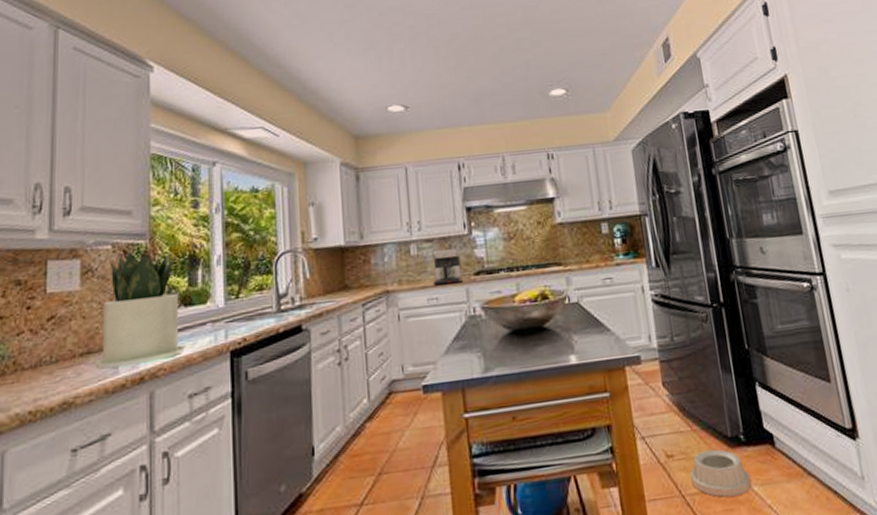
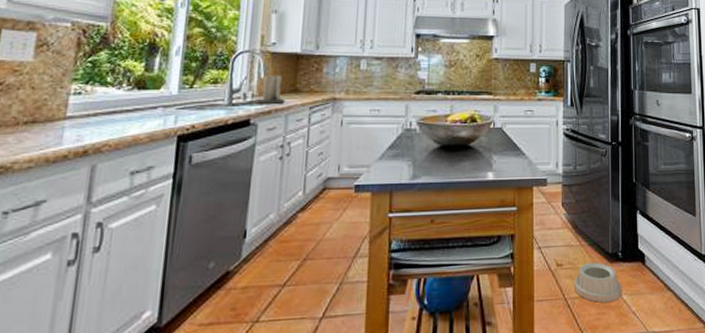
planter: present [93,250,186,369] -> none [36,33,135,139]
paper towel roll: none [304,272,336,309] -> present [255,75,286,105]
coffee maker: present [432,248,463,286] -> none [377,68,405,99]

